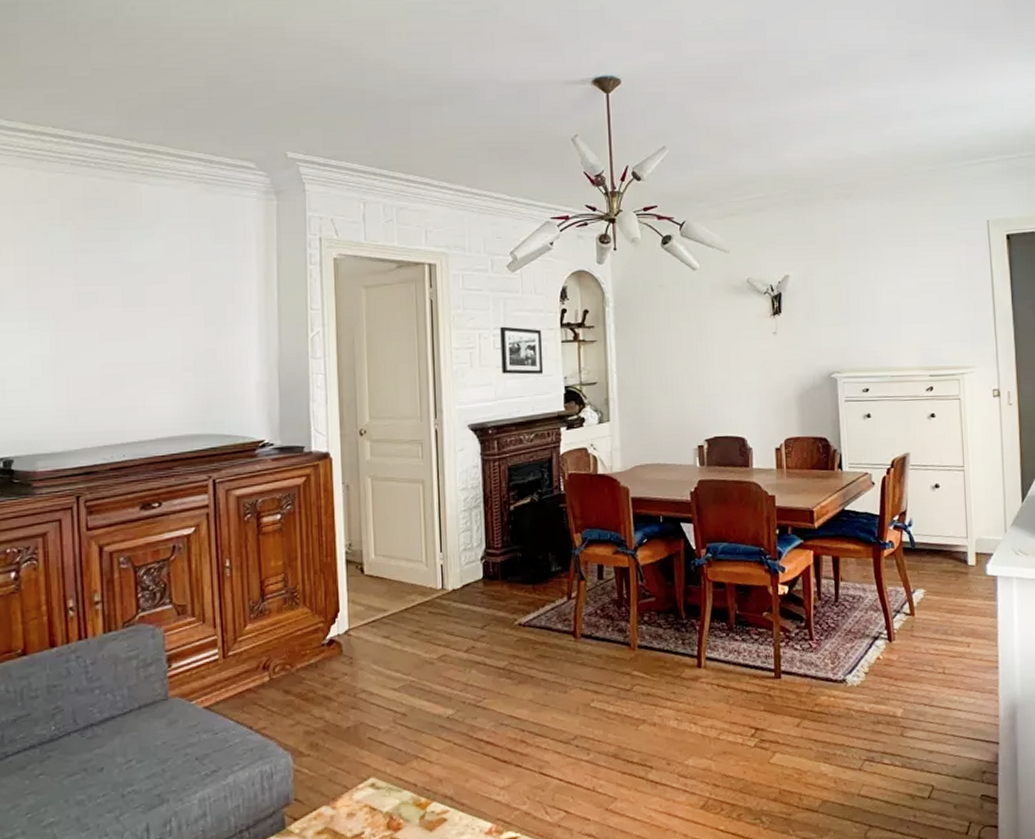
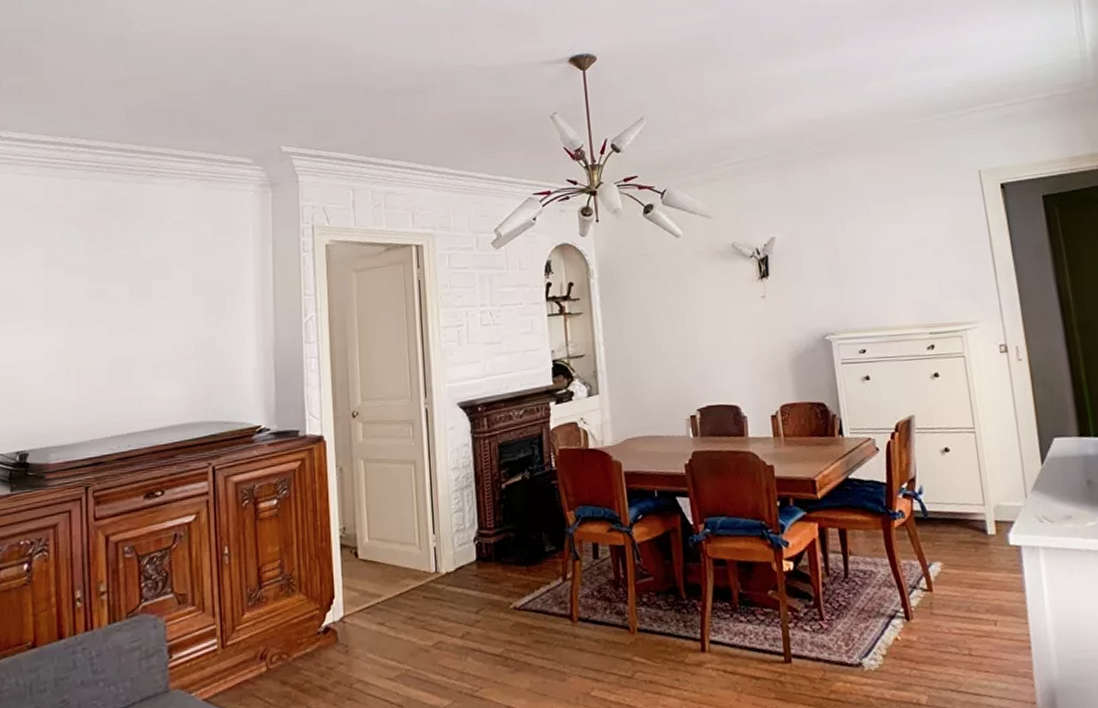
picture frame: present [500,326,544,375] -> none [486,303,531,351]

